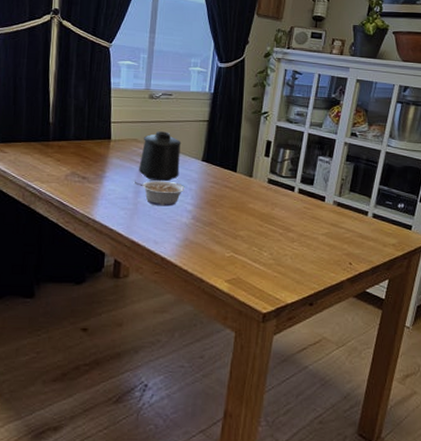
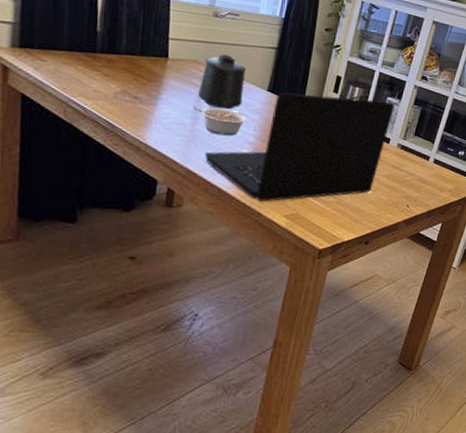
laptop: none [147,160,326,268] -> present [204,92,394,202]

